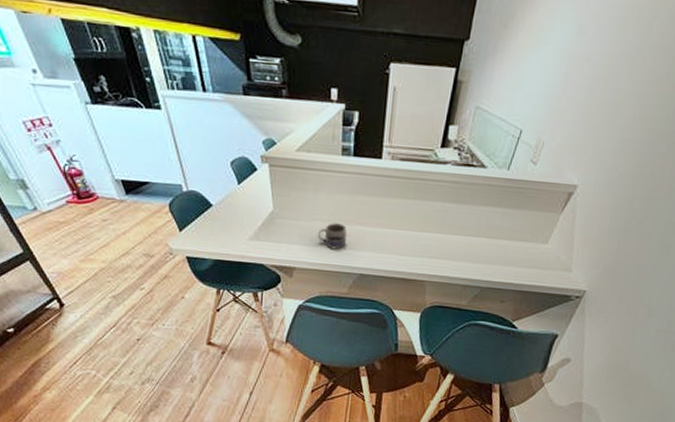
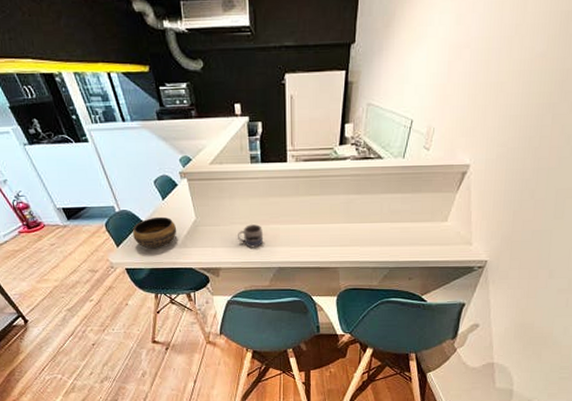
bowl: none [200,202,251,237] -> present [133,216,177,248]

